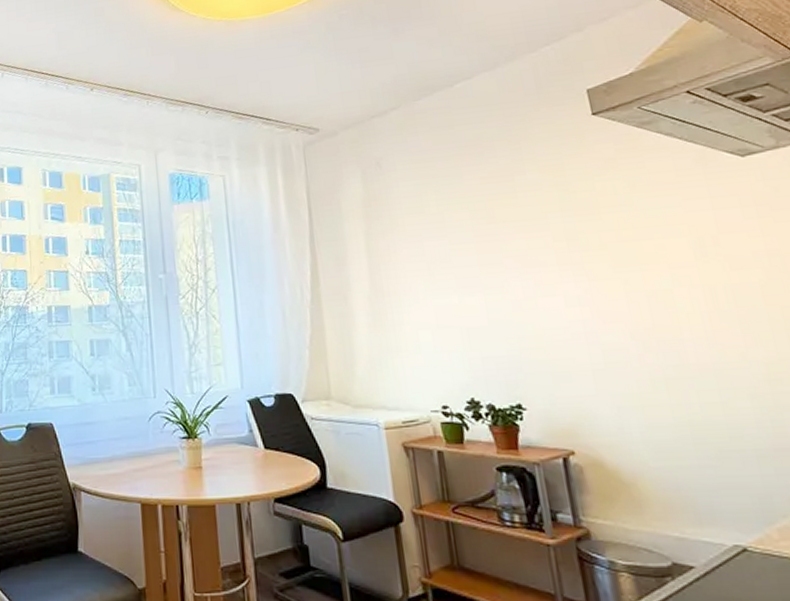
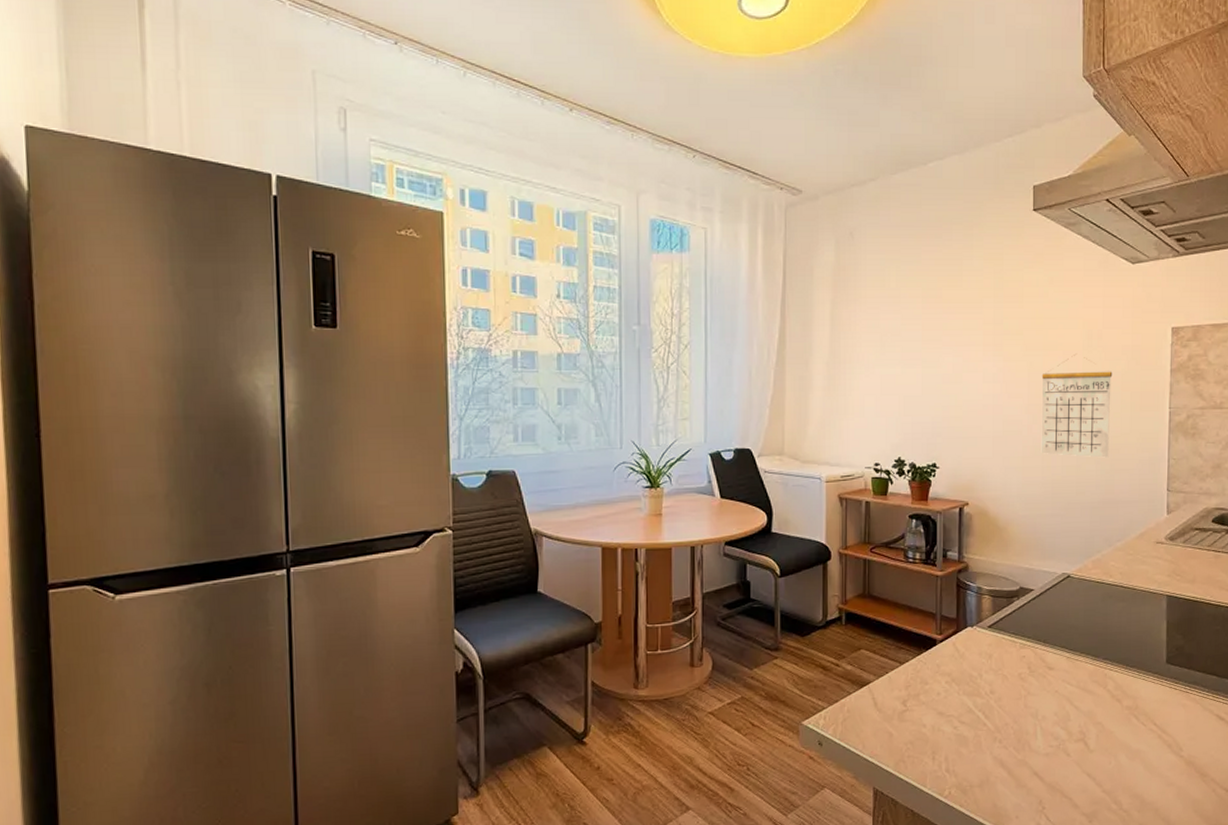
calendar: none [644,265,768,391] -> present [1041,353,1113,458]

